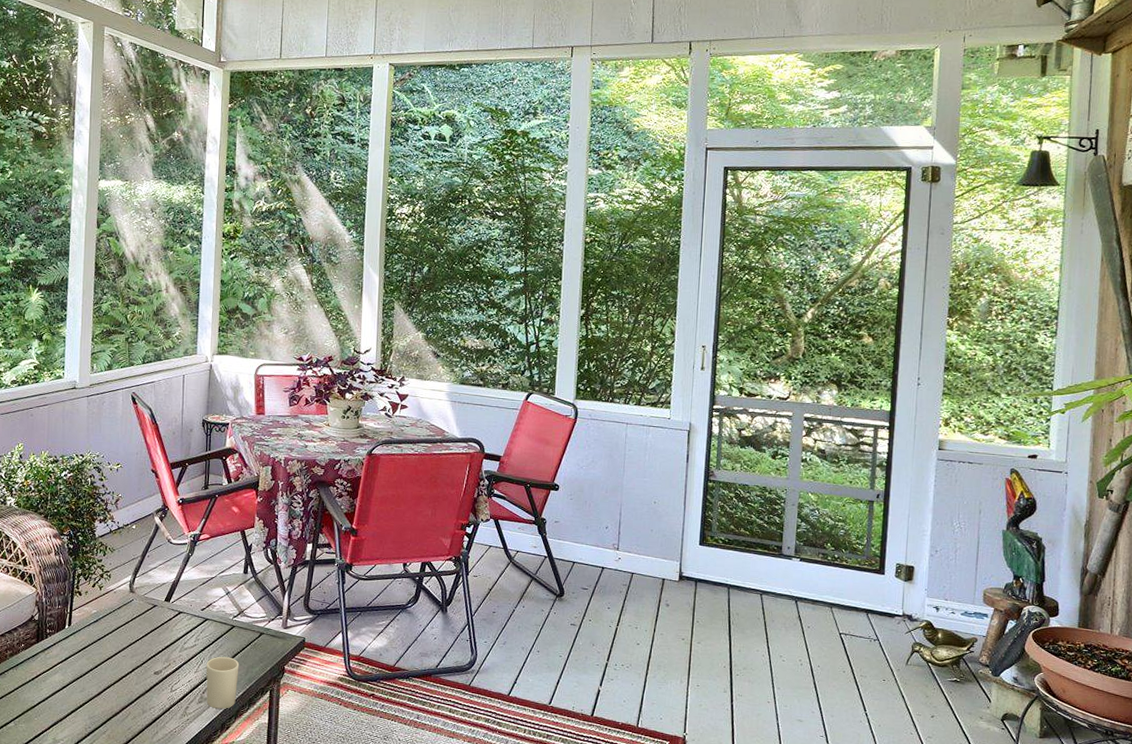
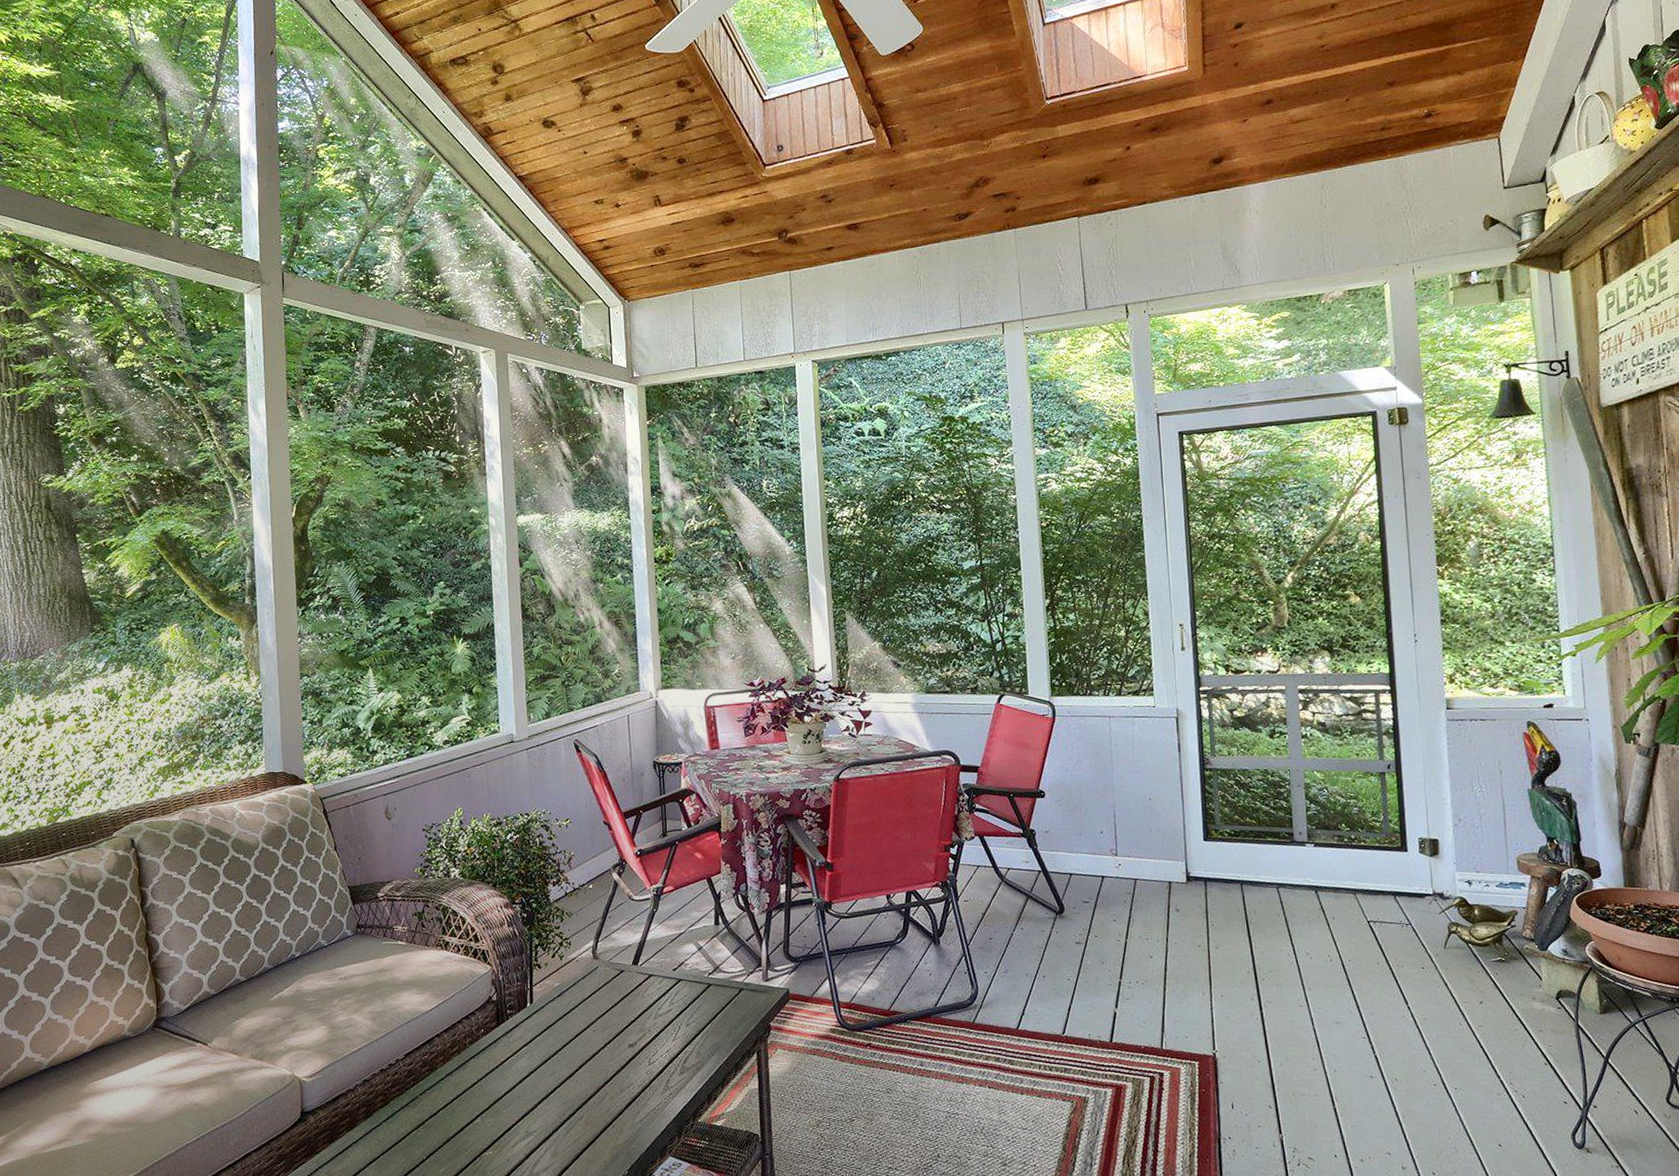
mug: present [206,656,239,710] -> none [684,1019,721,1079]

